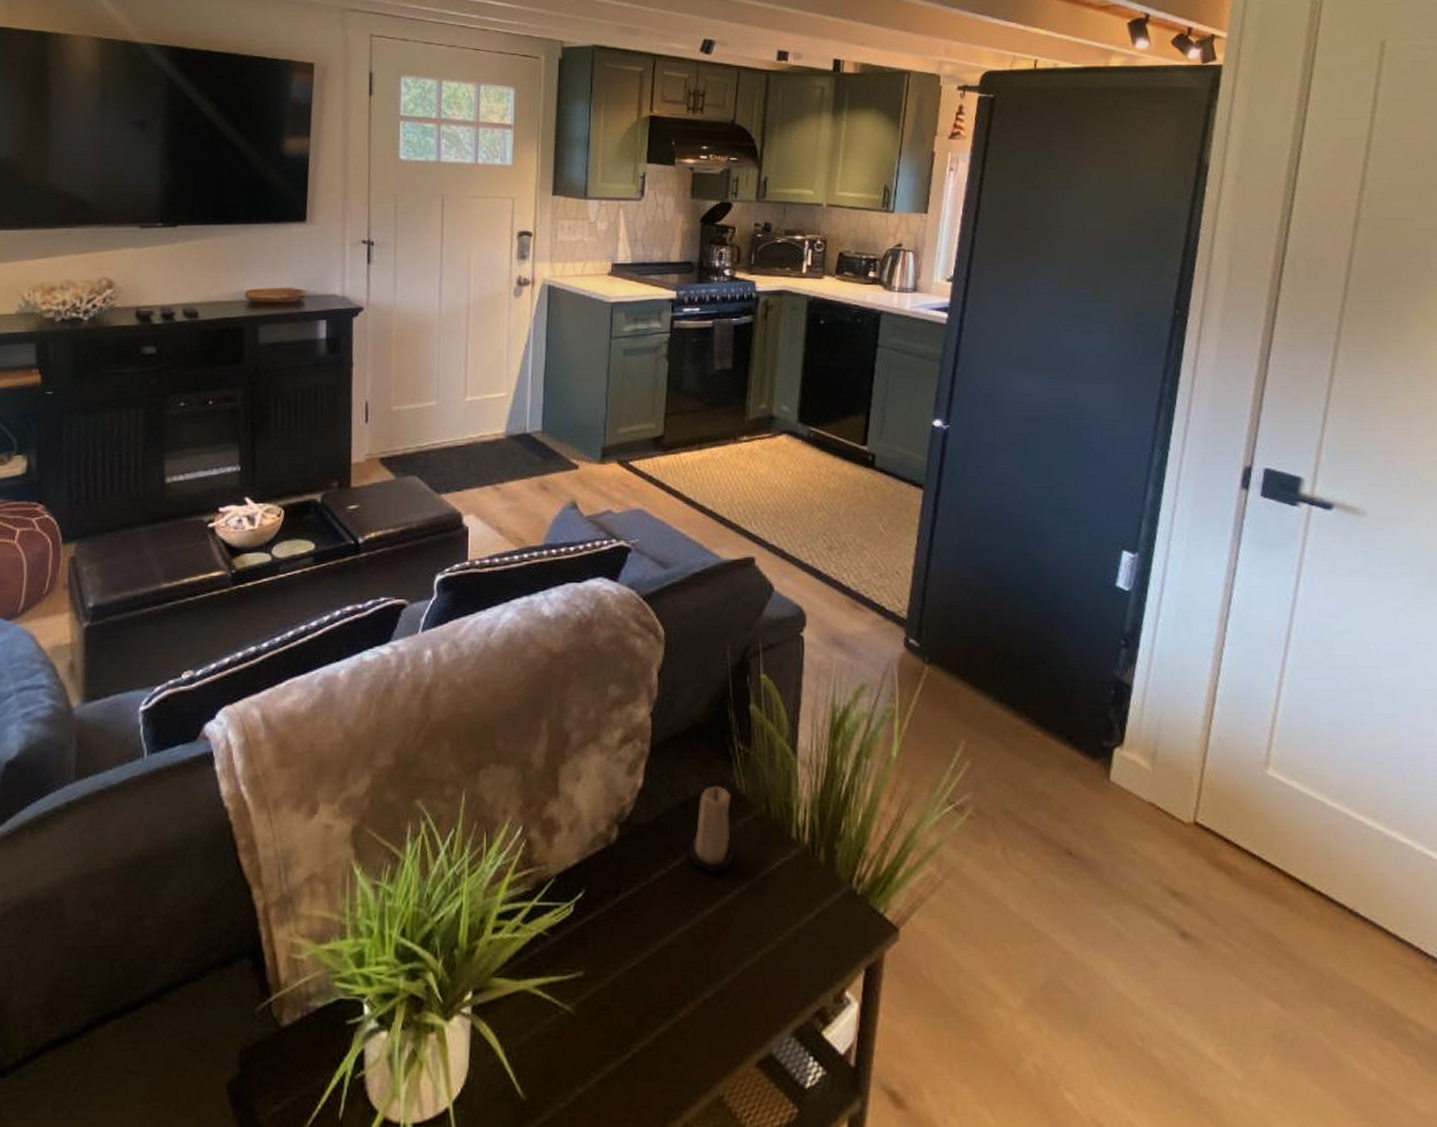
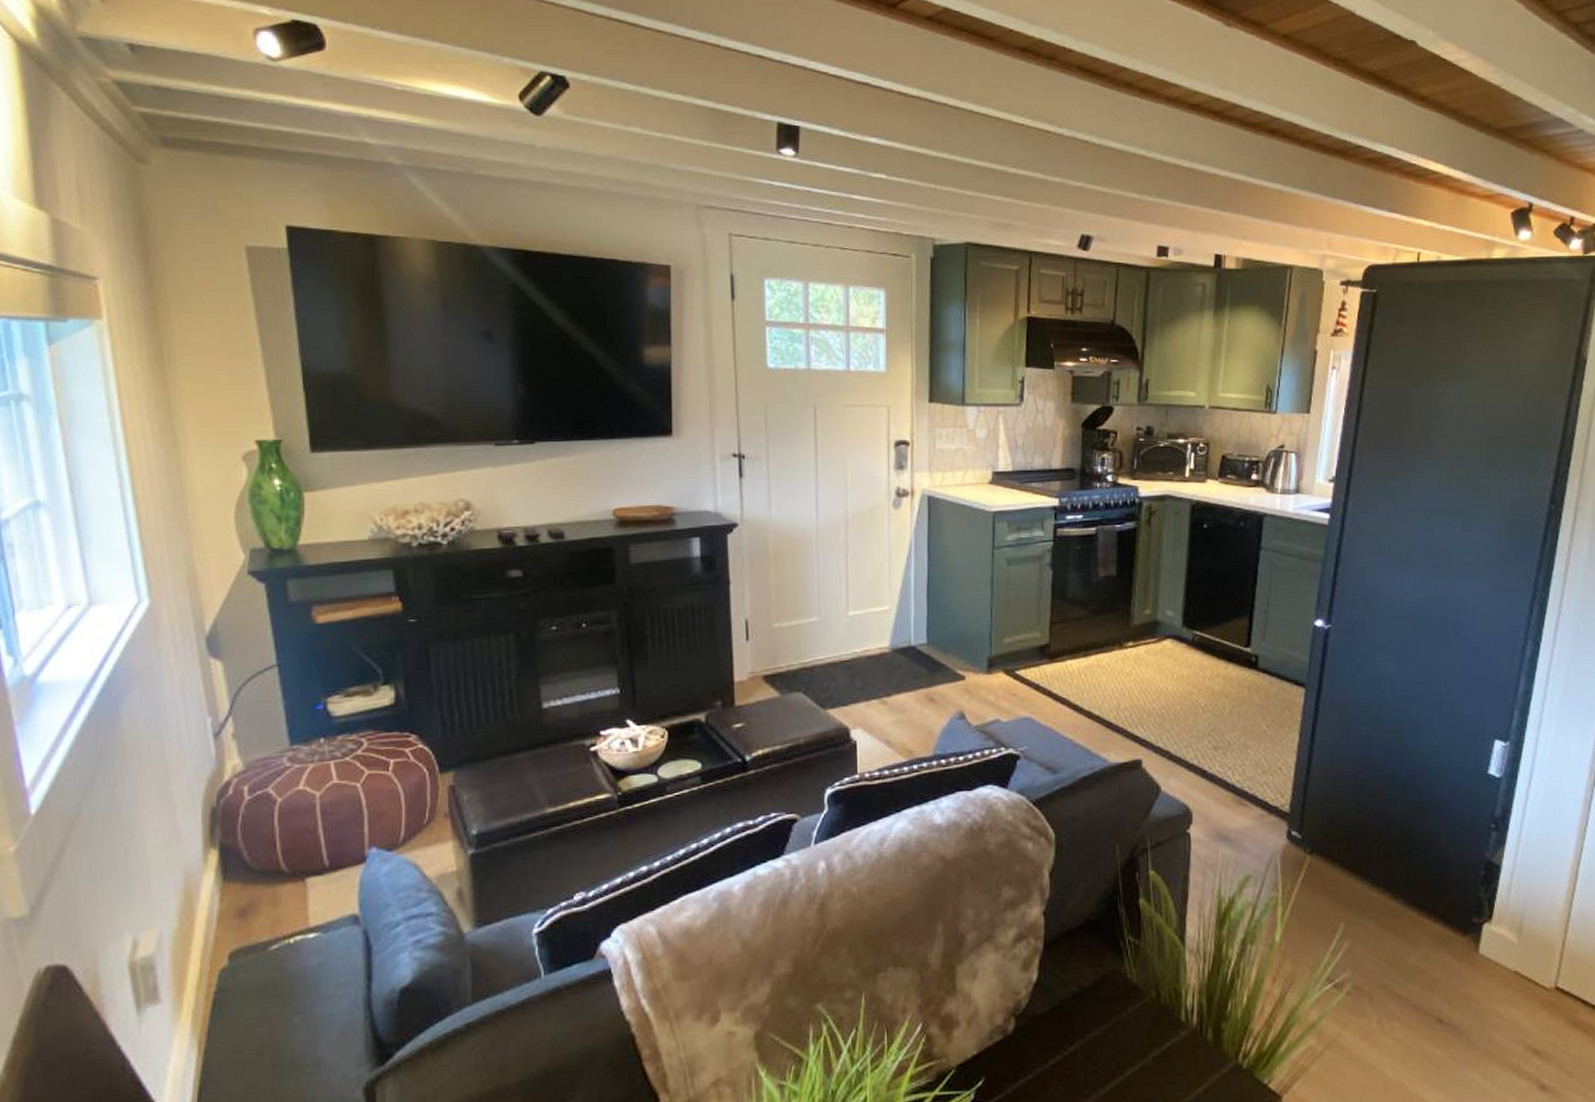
candle: present [688,785,734,873] -> none [1082,976,1127,1056]

